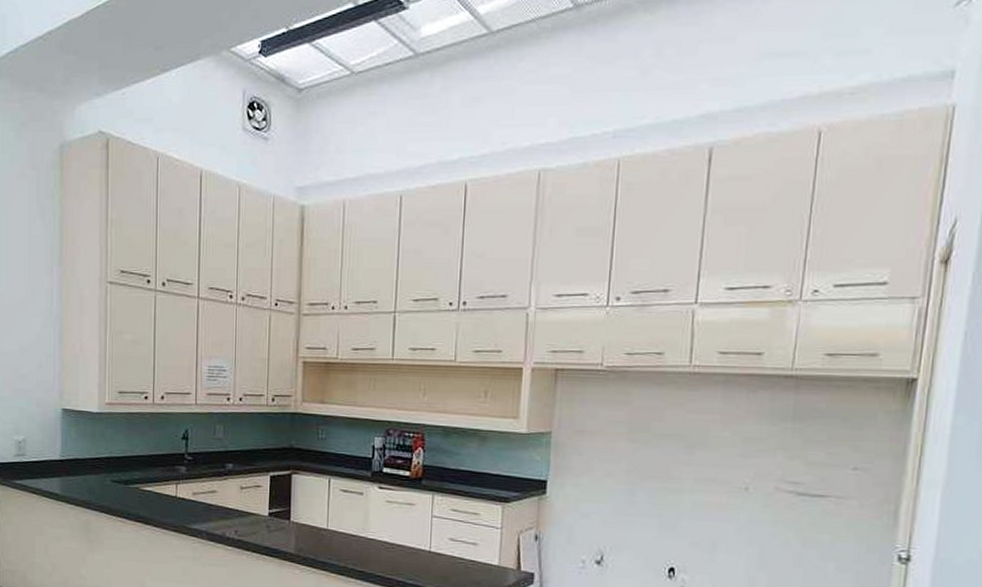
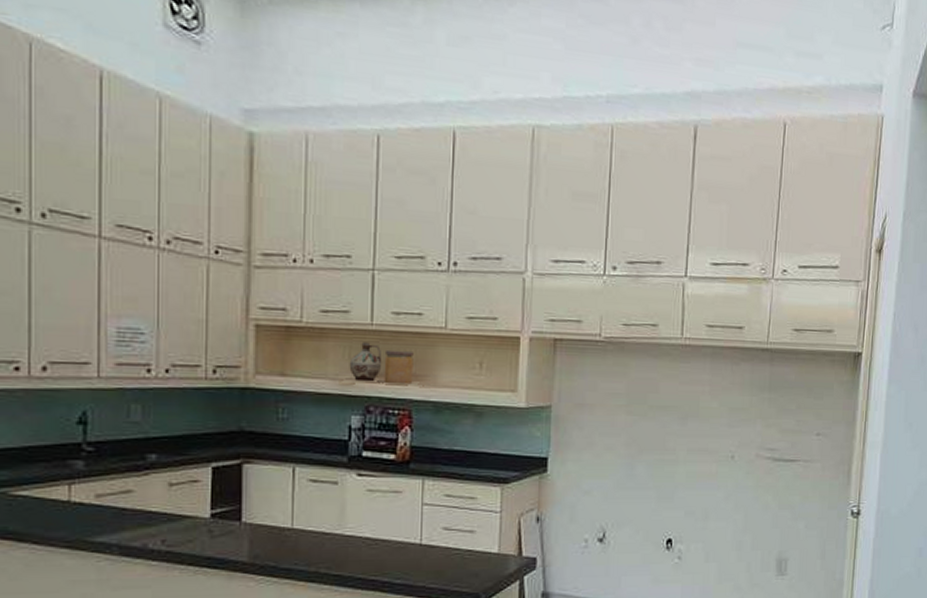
ceramic jug: none [374,374,401,409] -> present [349,342,382,382]
jar: none [401,381,427,411] -> present [384,349,414,385]

